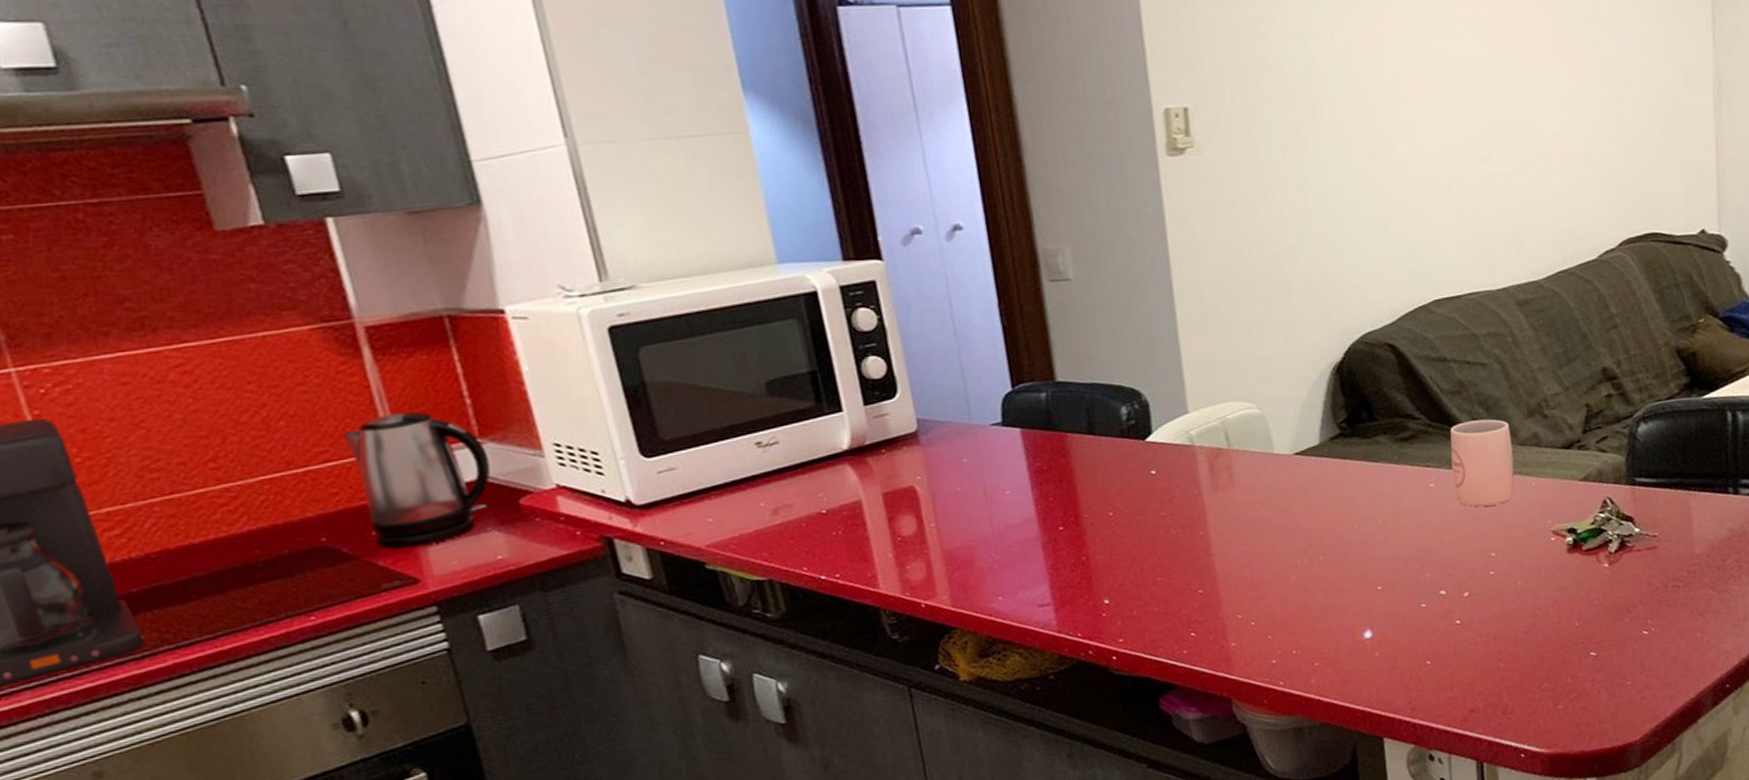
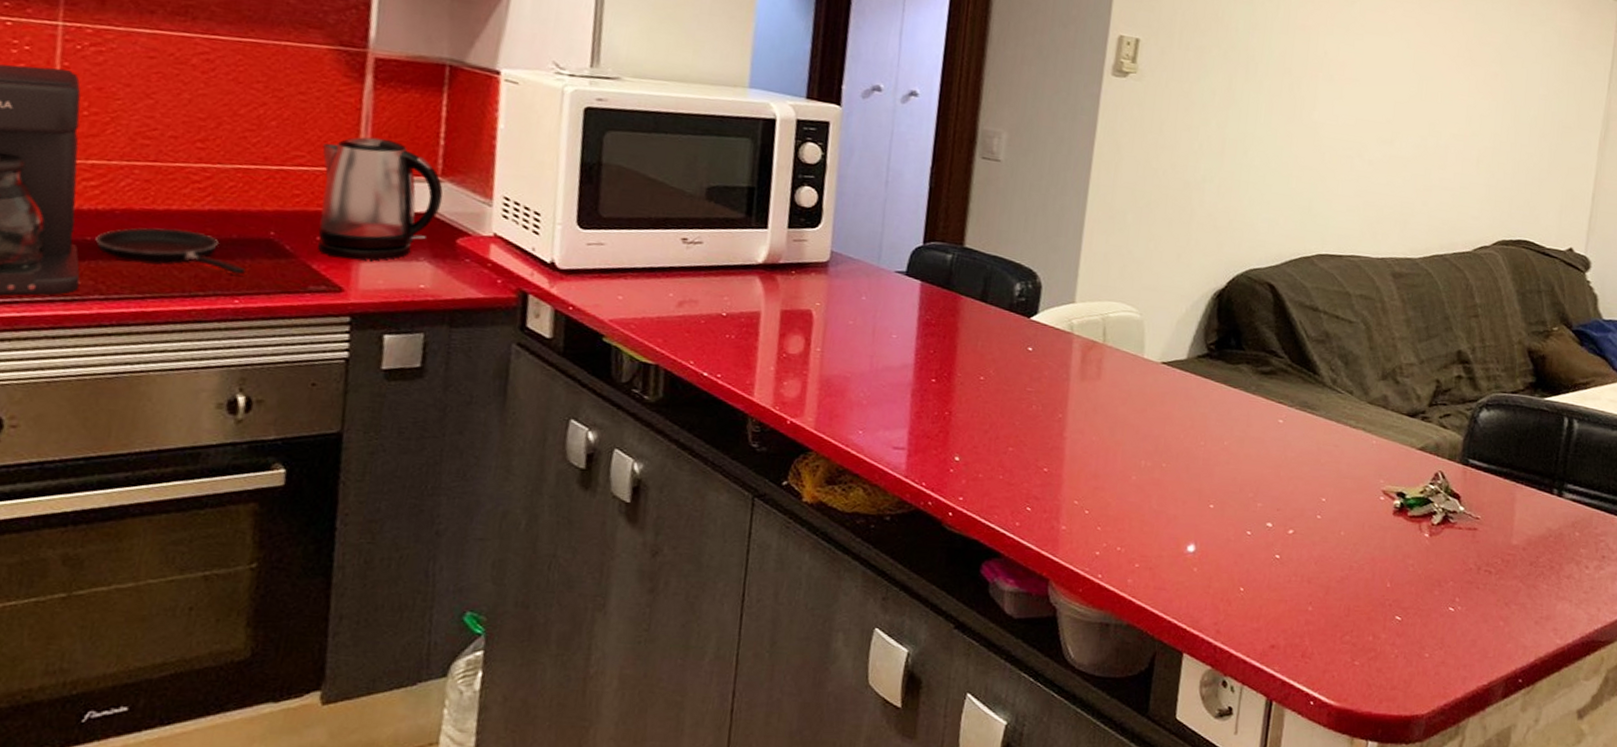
frying pan: none [141,556,312,603] -> present [95,227,247,275]
mug: present [1450,419,1514,507] -> none [1301,370,1363,454]

